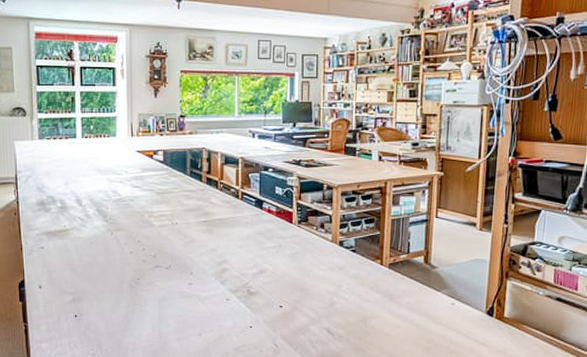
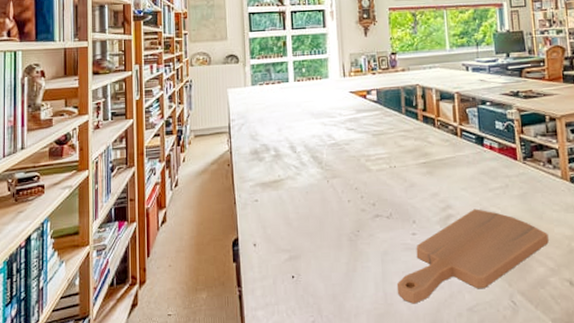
cutting board: none [171,264,313,343] -> present [396,209,549,304]

